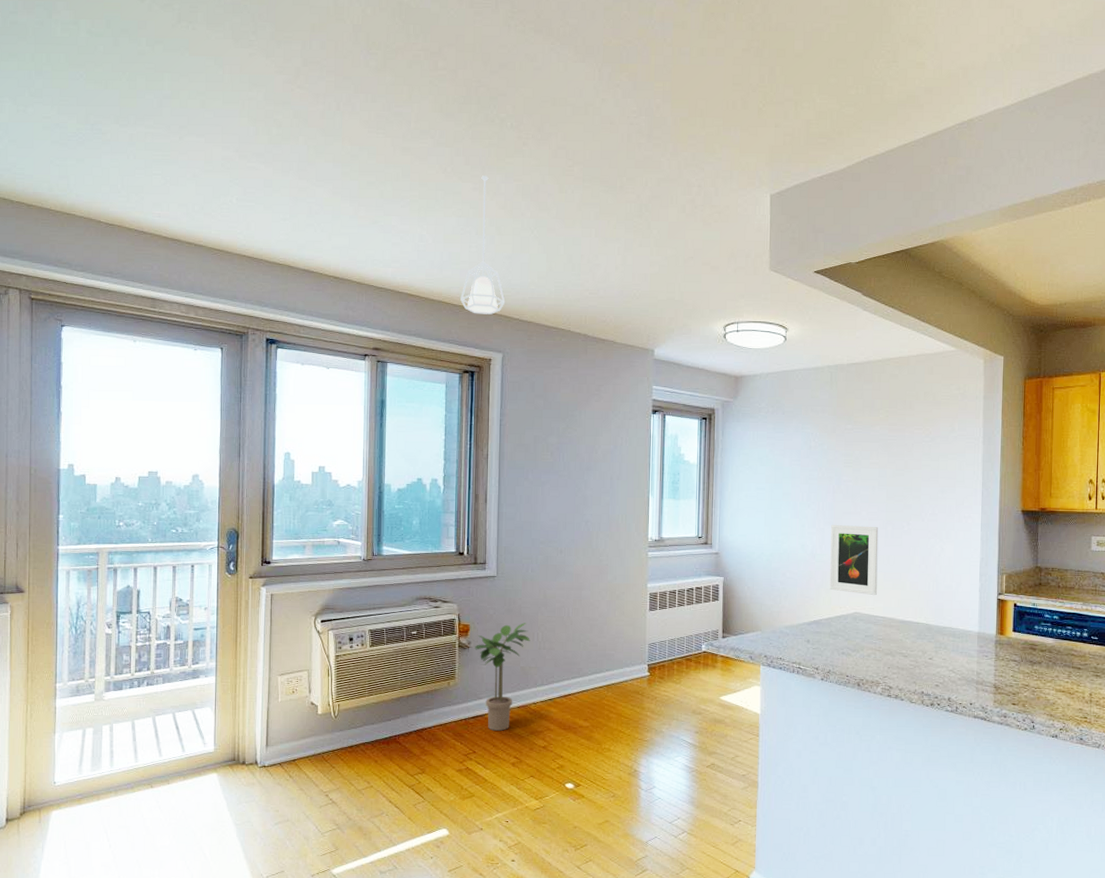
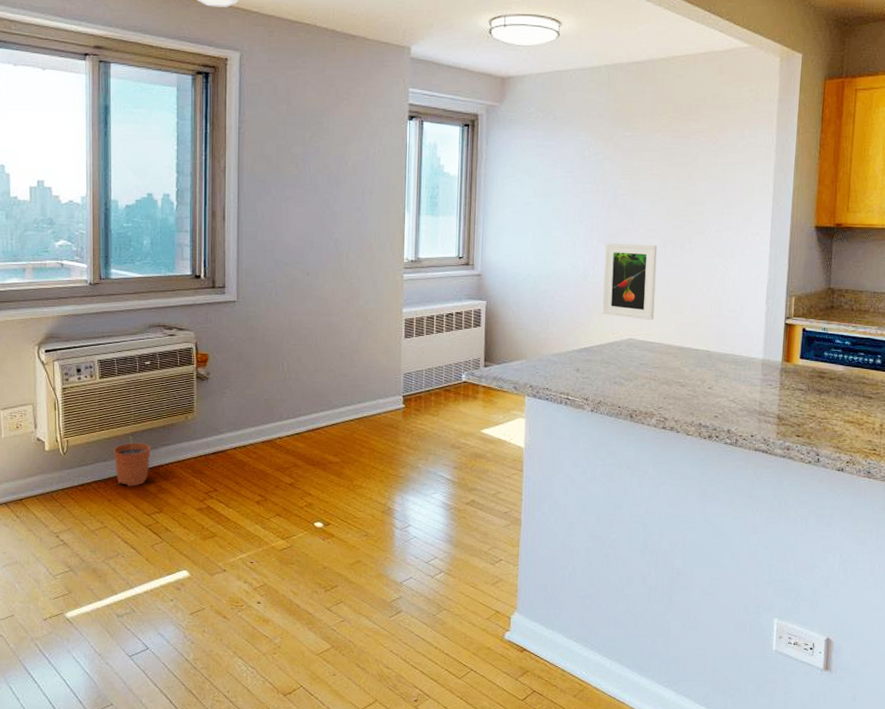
plant pot: none [380,700,416,748] -> present [113,436,151,486]
potted plant: present [475,623,530,731] -> none [214,351,275,467]

